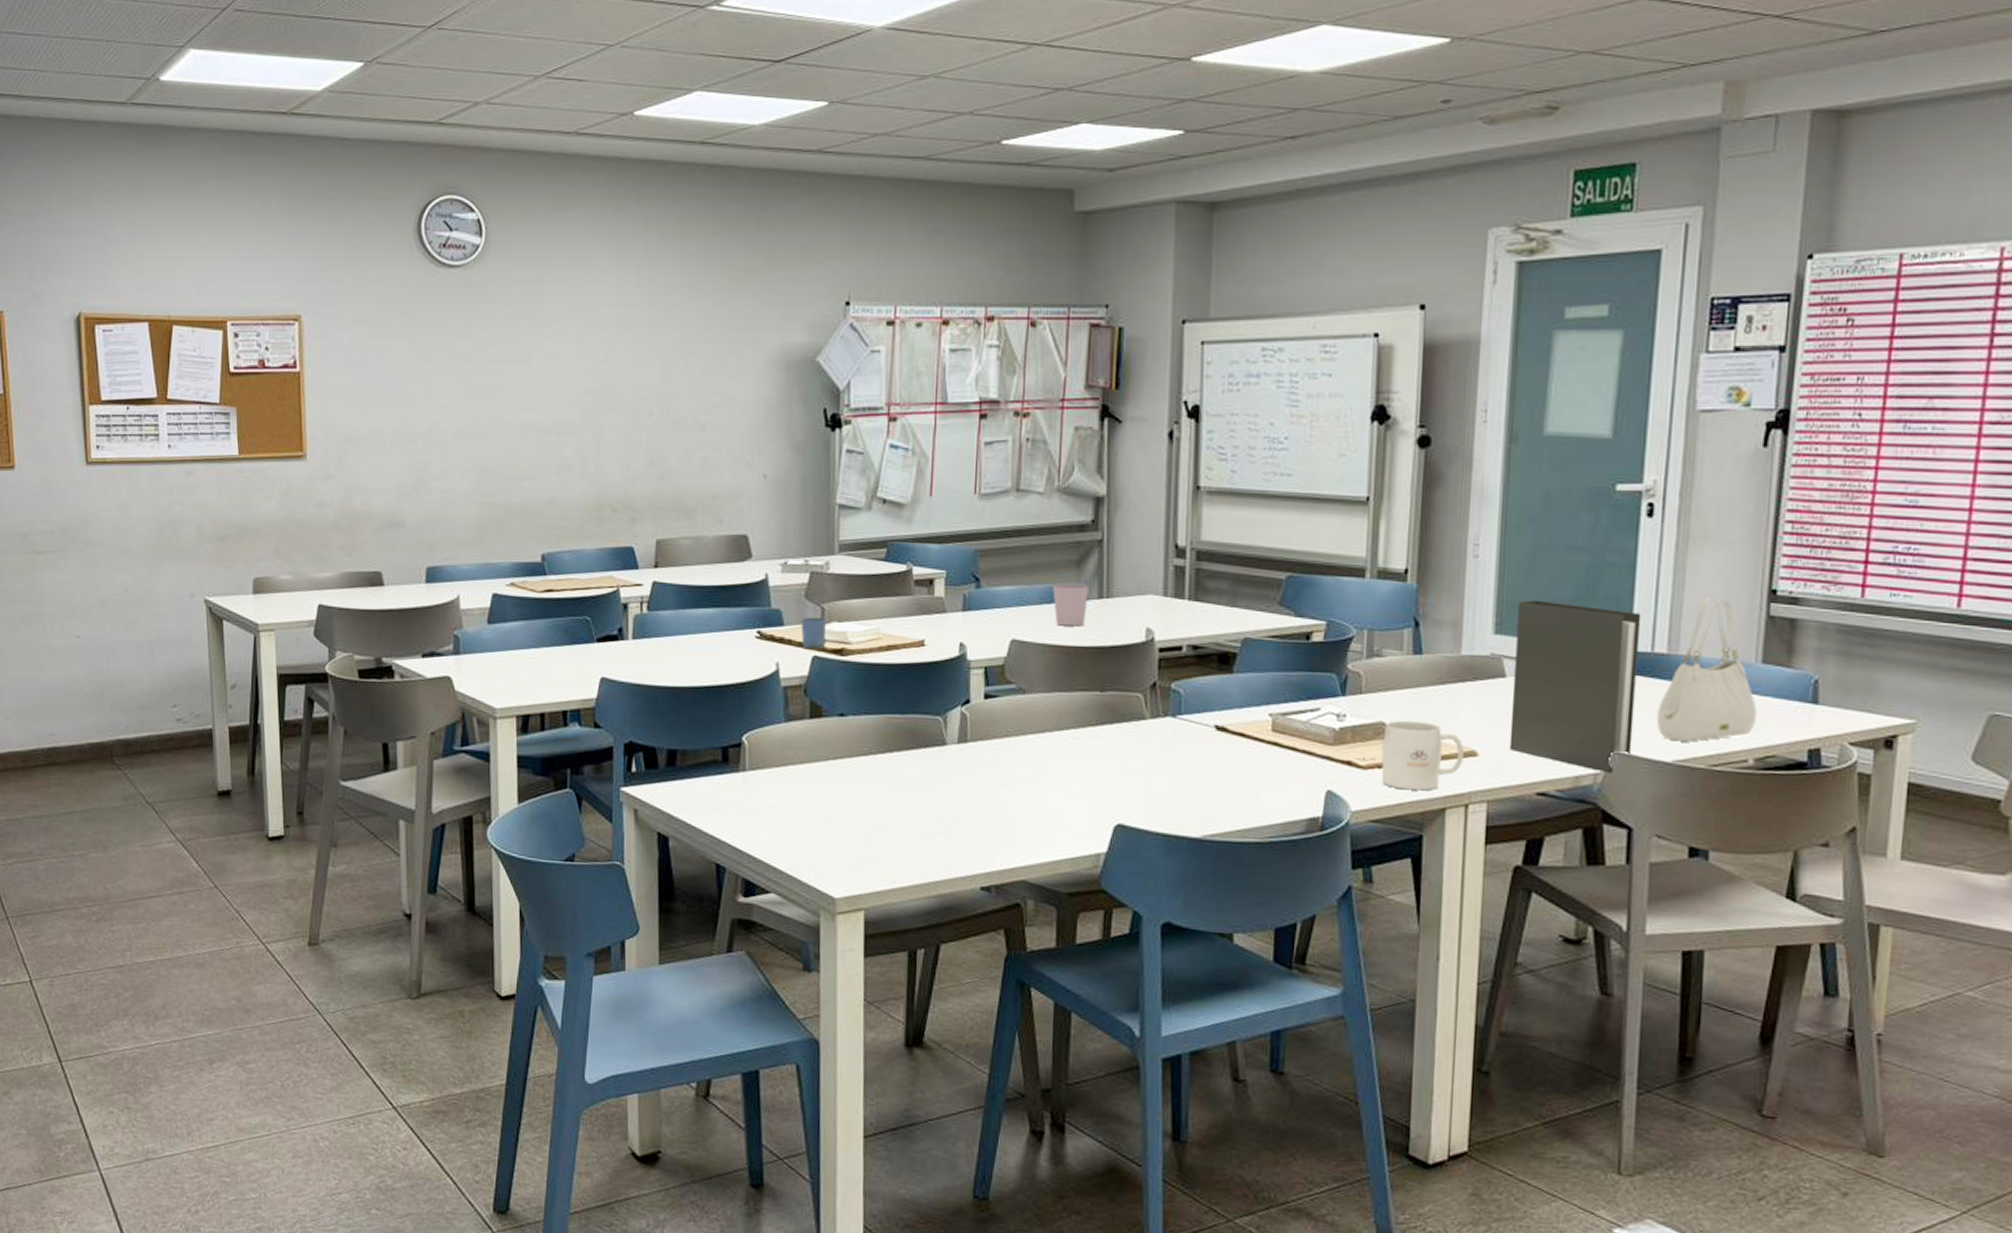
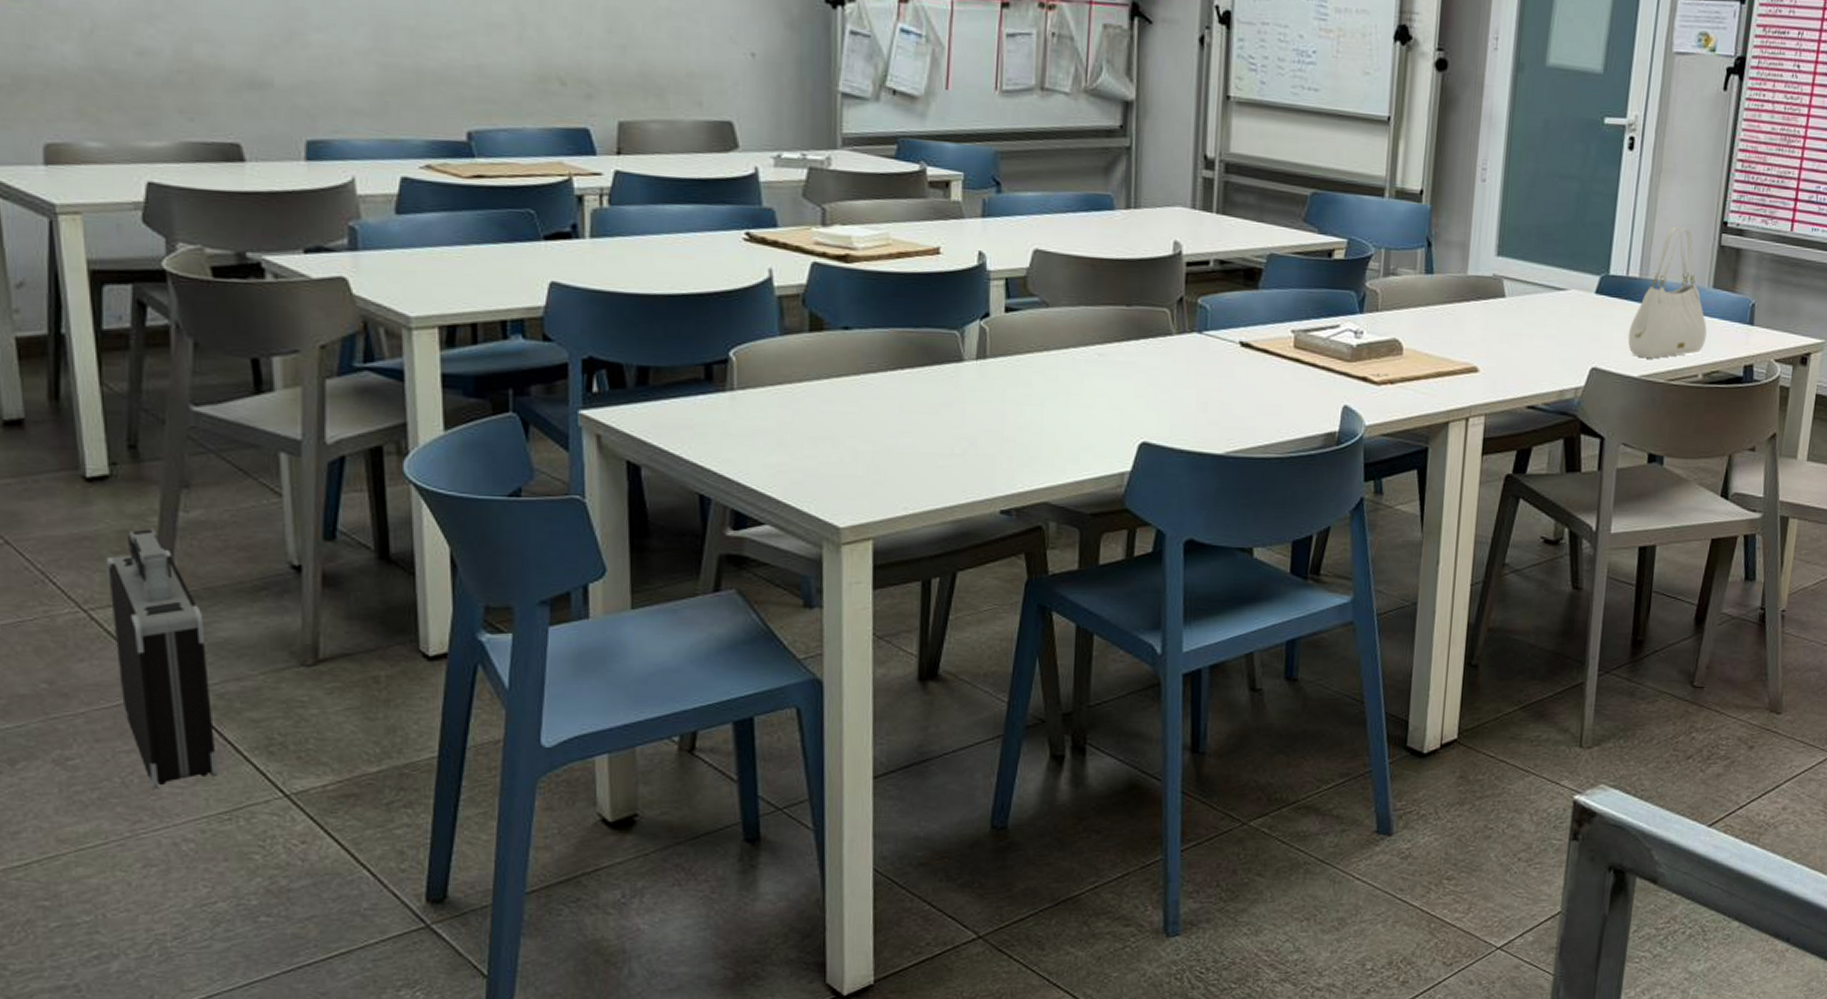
briefcase: none [278,879,348,1093] -> present [105,528,219,789]
mug: present [801,617,826,651] -> none [797,218,827,257]
dixie cup: present [1052,583,1088,627] -> none [1078,191,1116,238]
mug: present [1381,720,1465,791] -> none [1393,337,1467,406]
binder: present [1509,600,1642,774] -> none [1505,224,1620,388]

